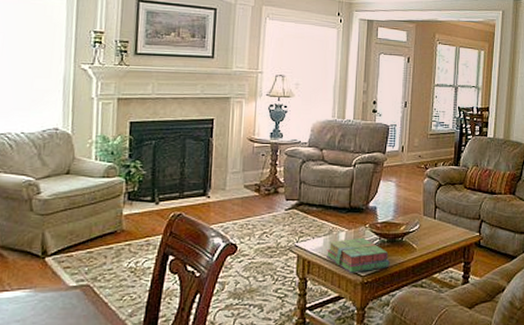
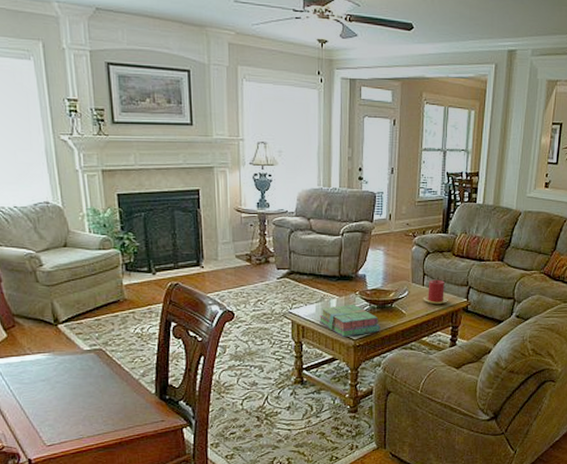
candle: none [434,212,460,239] -> present [423,279,448,305]

